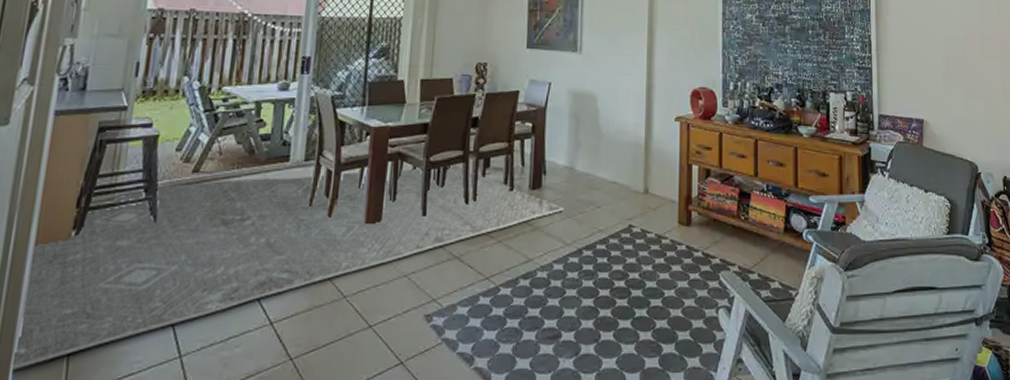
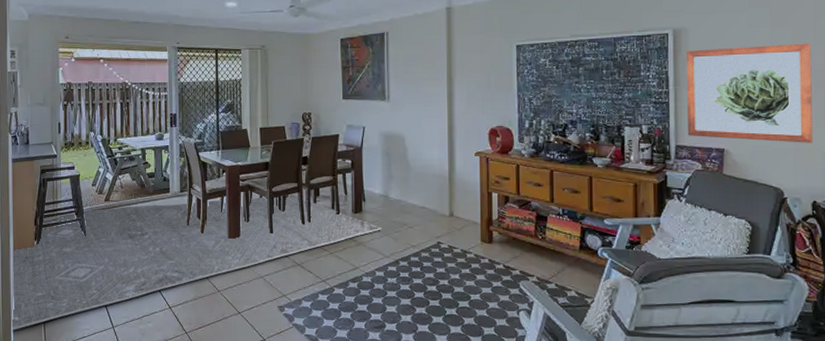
wall art: none [887,14,1001,116] -> present [686,43,813,143]

